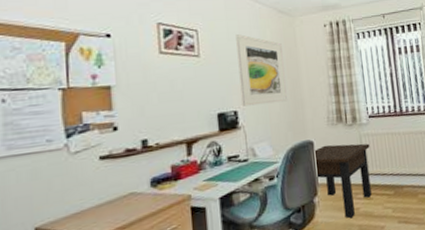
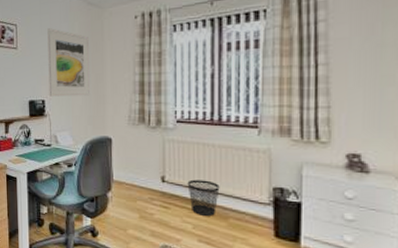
side table: present [315,143,372,219] -> none [111,144,174,222]
wastebasket: none [383,165,409,198] -> present [187,179,220,216]

